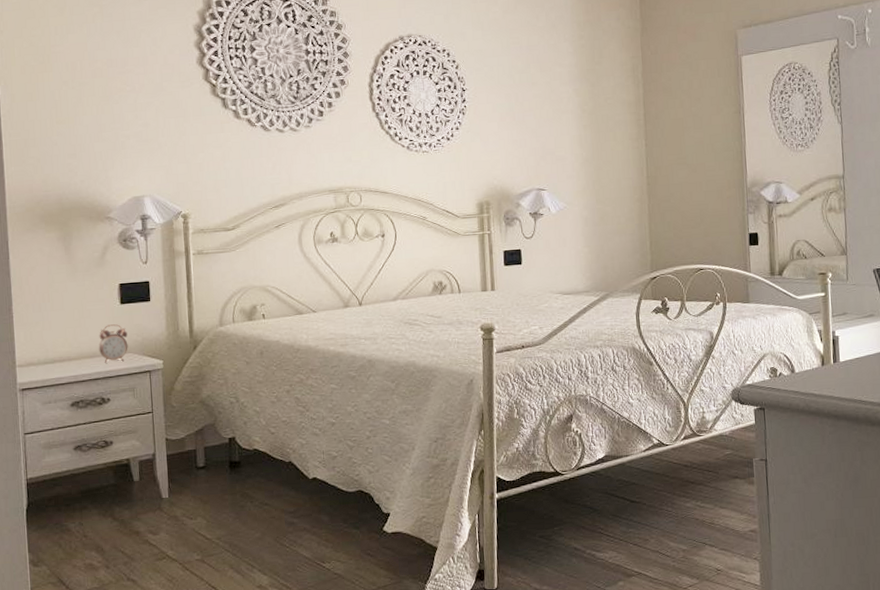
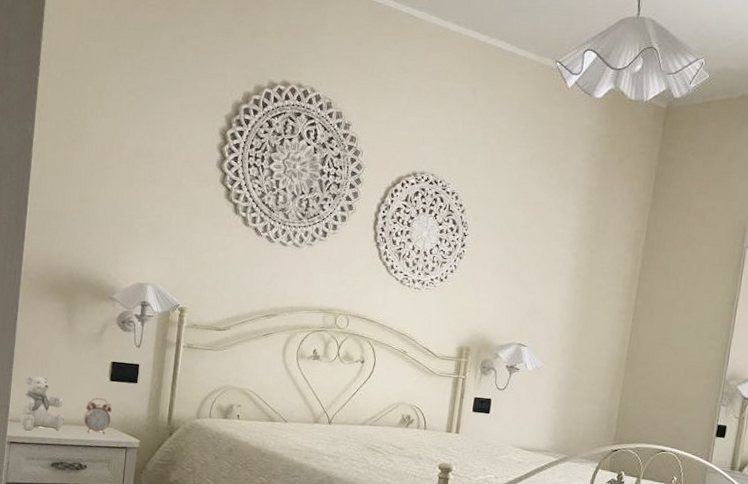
teddy bear: none [26,312,78,374] -> present [20,375,64,431]

